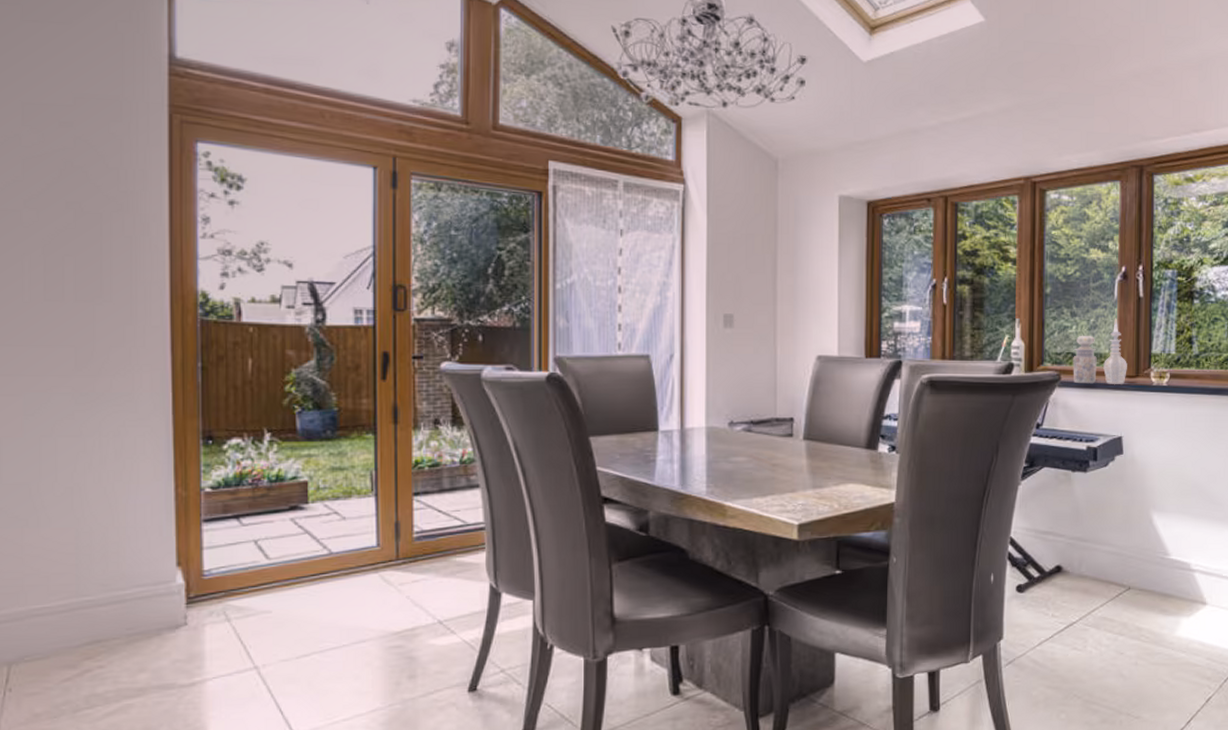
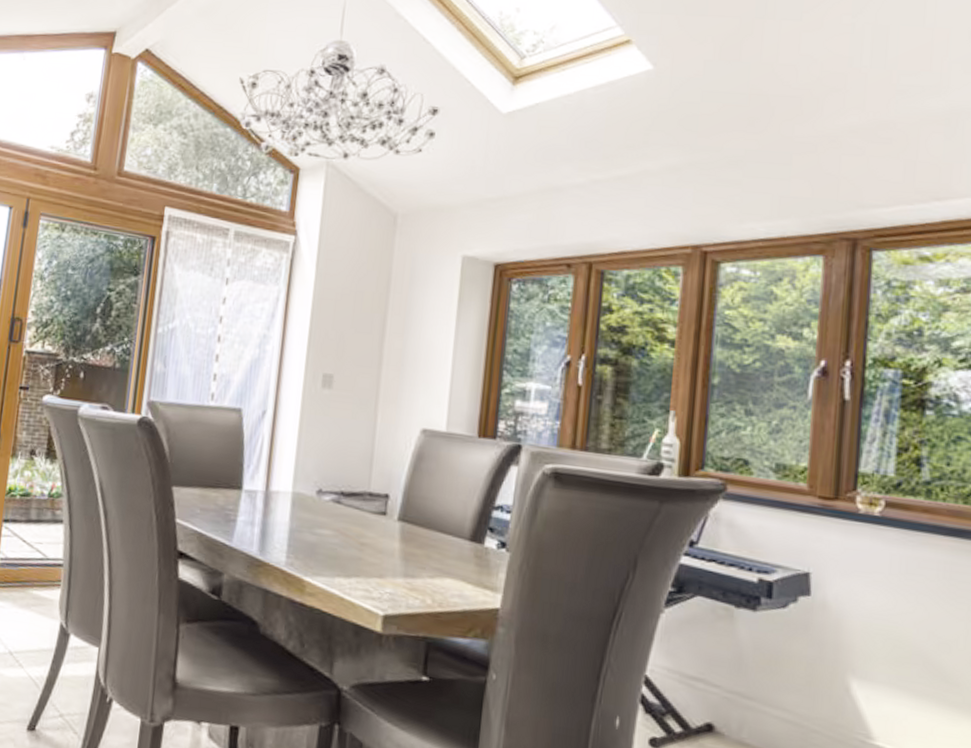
decorative vase: present [1073,318,1127,384] -> none [744,422,823,507]

